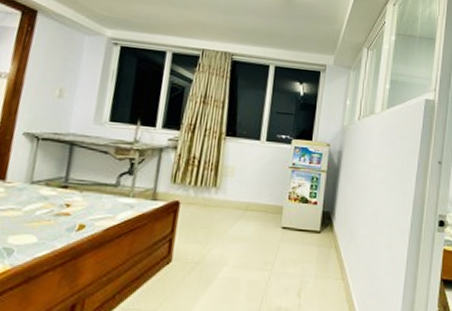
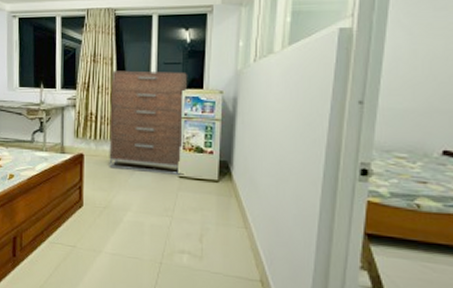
dresser: none [208,114,299,226] -> present [109,70,188,175]

